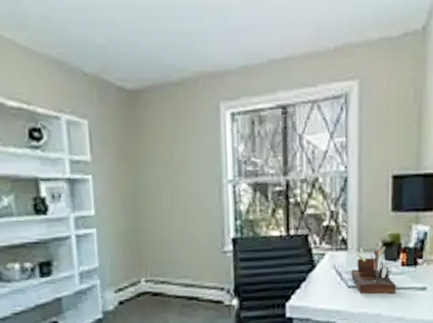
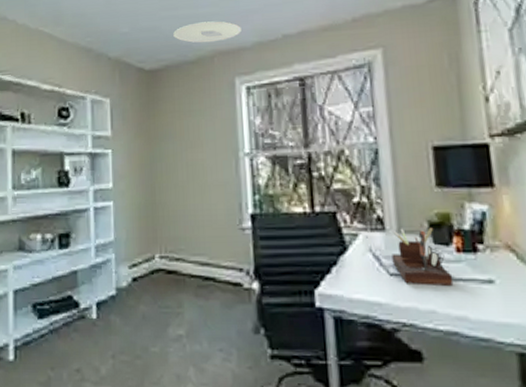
ceiling light: none [156,39,227,63] -> present [173,21,242,43]

